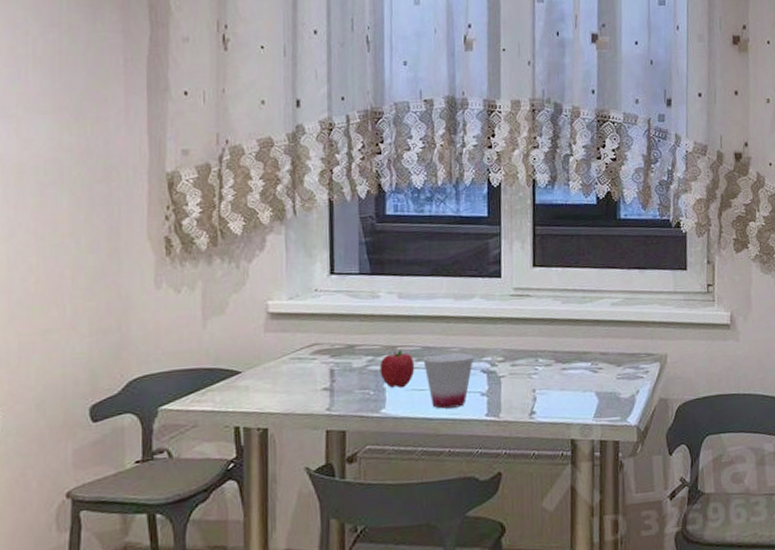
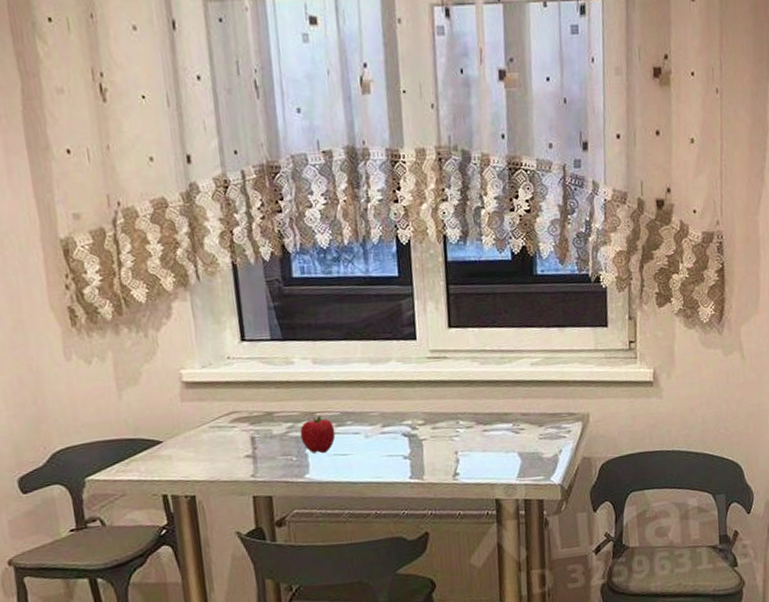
cup: present [423,352,474,409] -> none [343,417,395,473]

